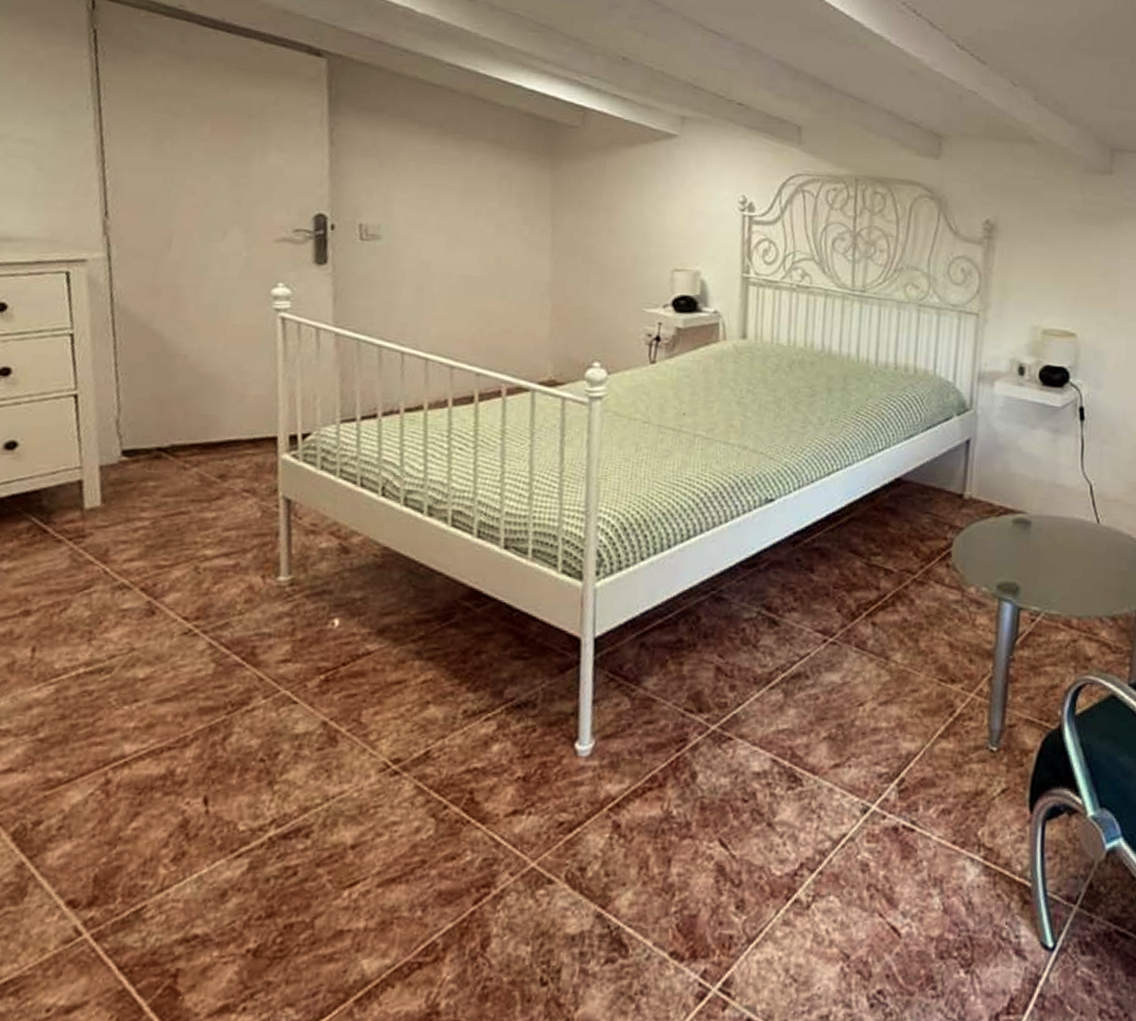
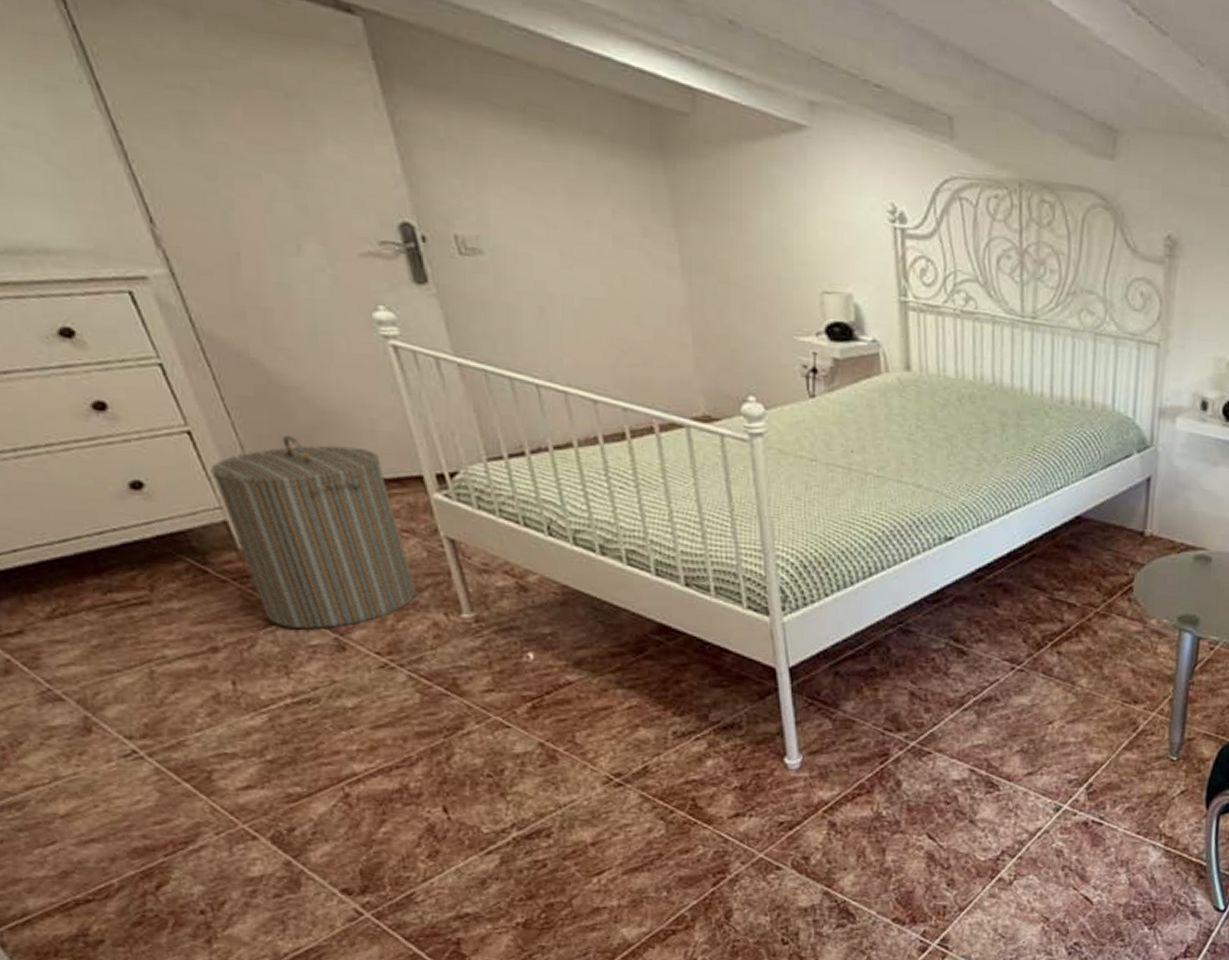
laundry hamper: none [83,398,242,592] -> present [210,435,417,629]

